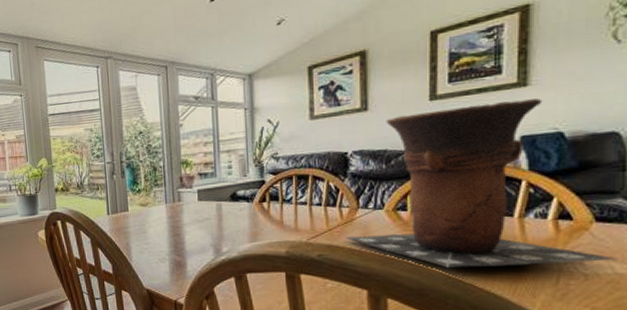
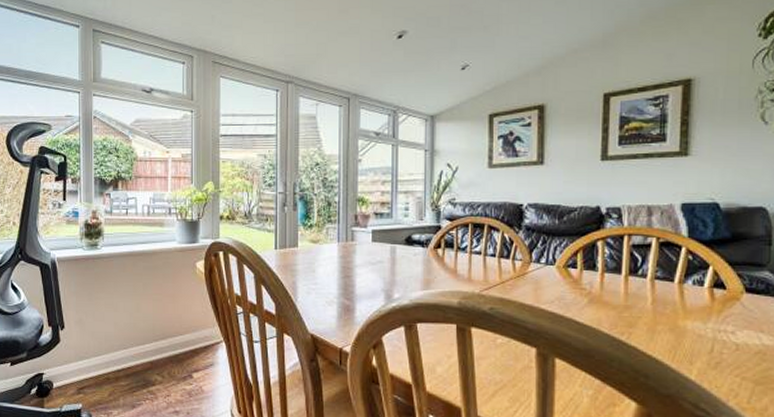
vase: present [344,98,618,268] -> none [515,169,765,332]

